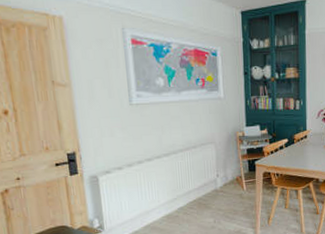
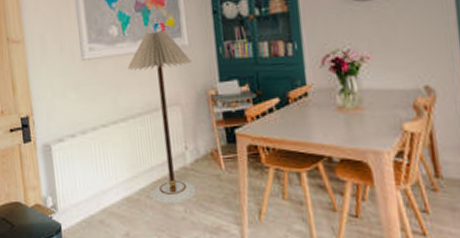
floor lamp: none [171,85,226,218] -> present [127,30,197,203]

